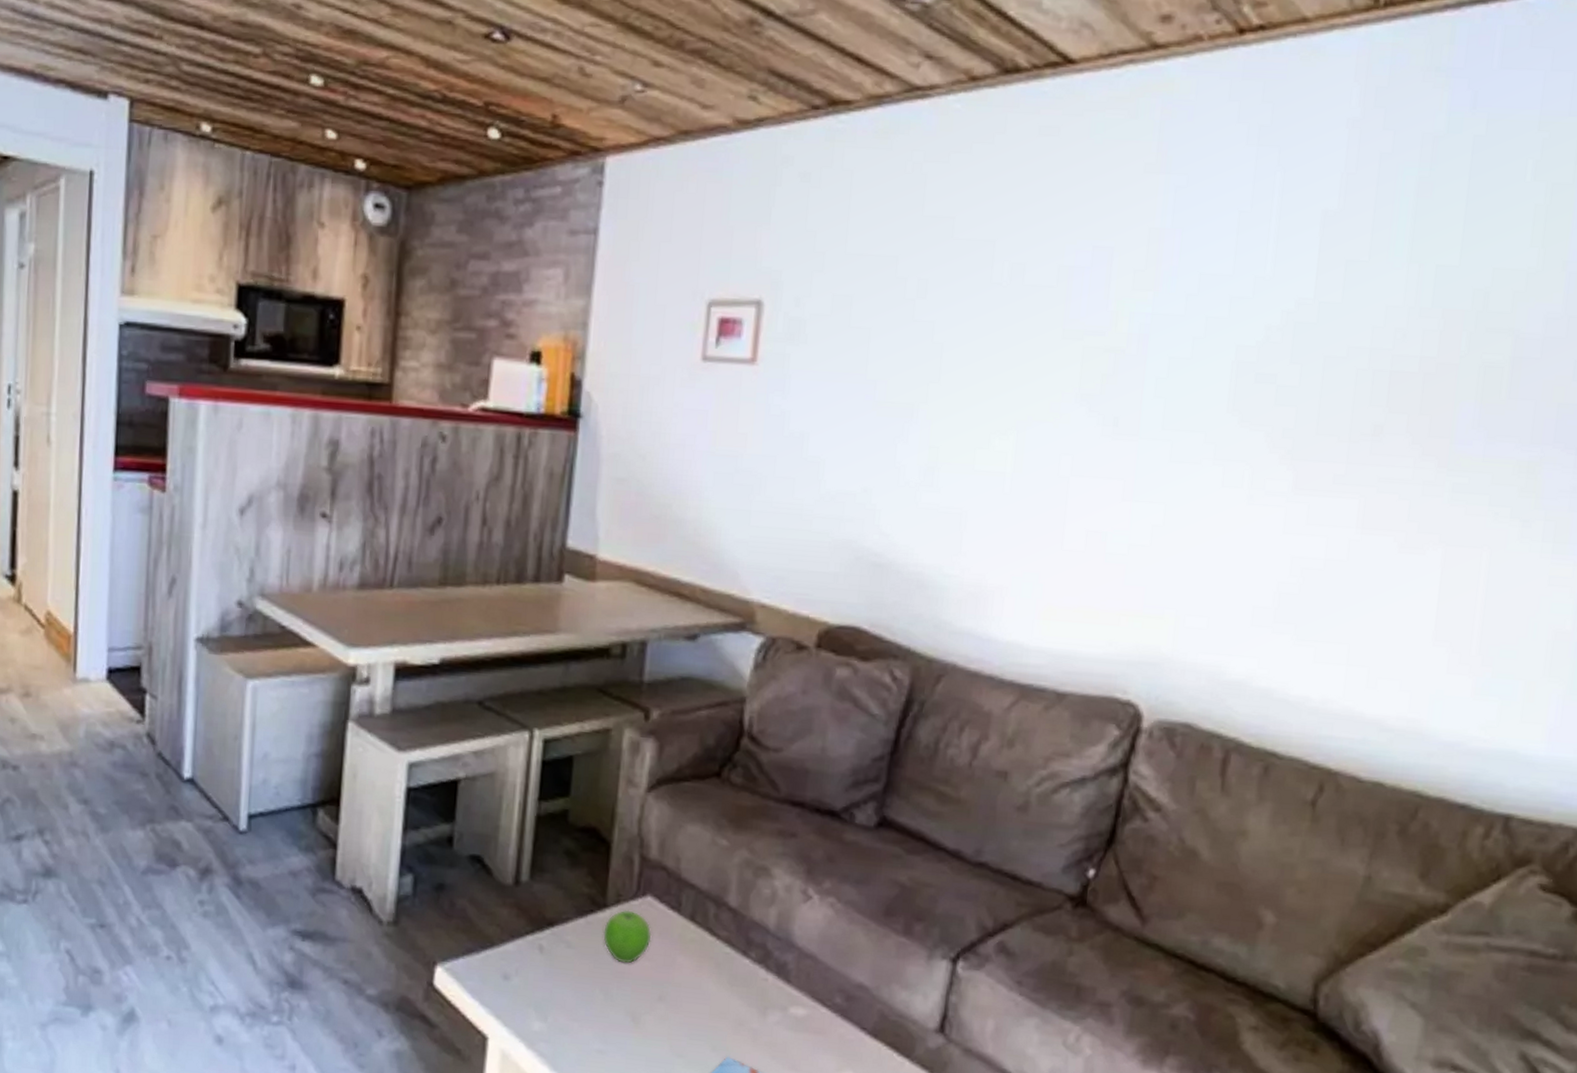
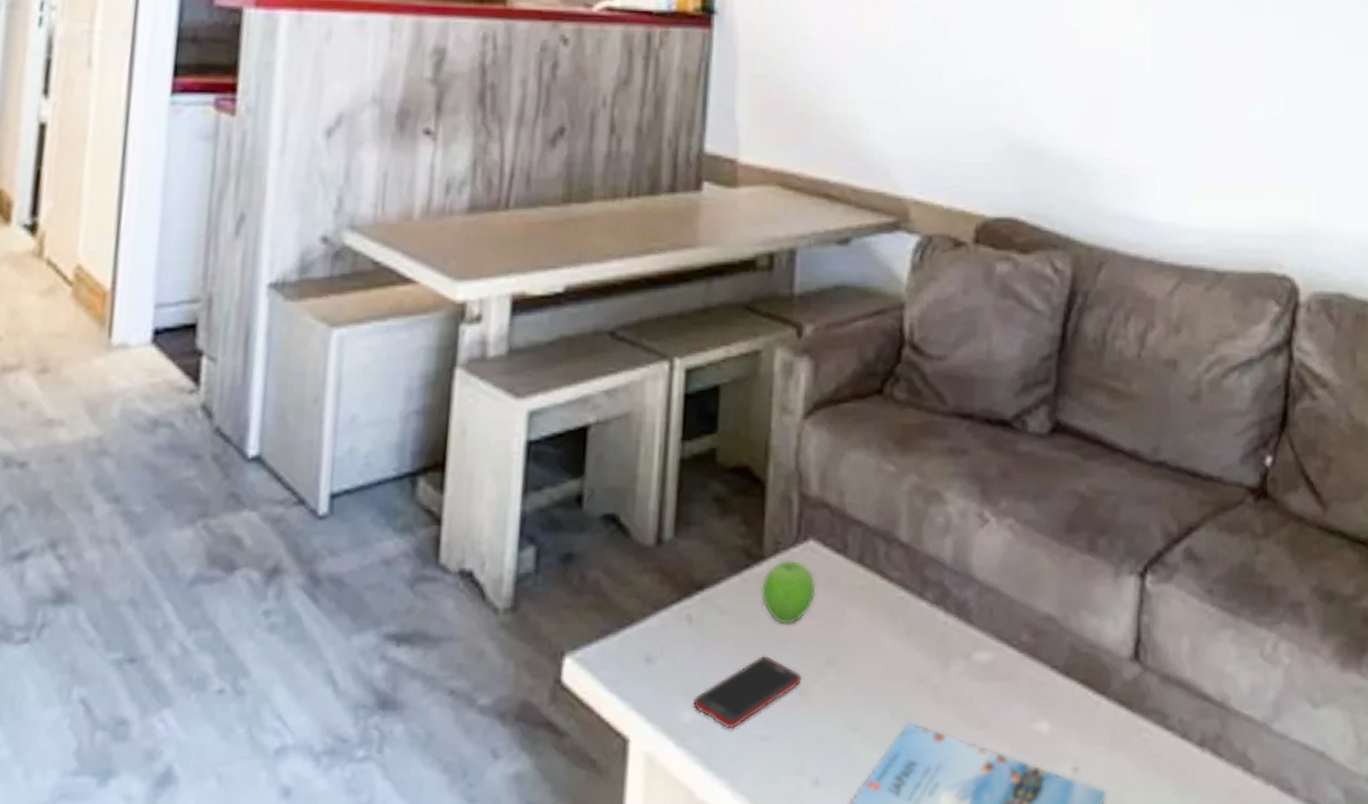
cell phone: none [541,985,635,1041] -> present [693,655,801,729]

